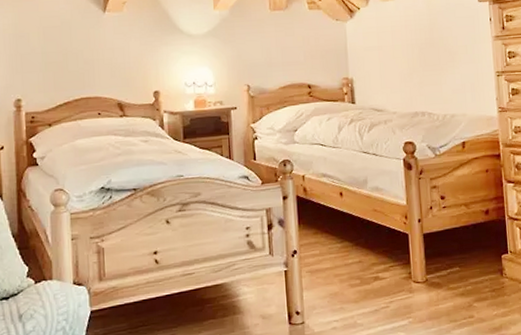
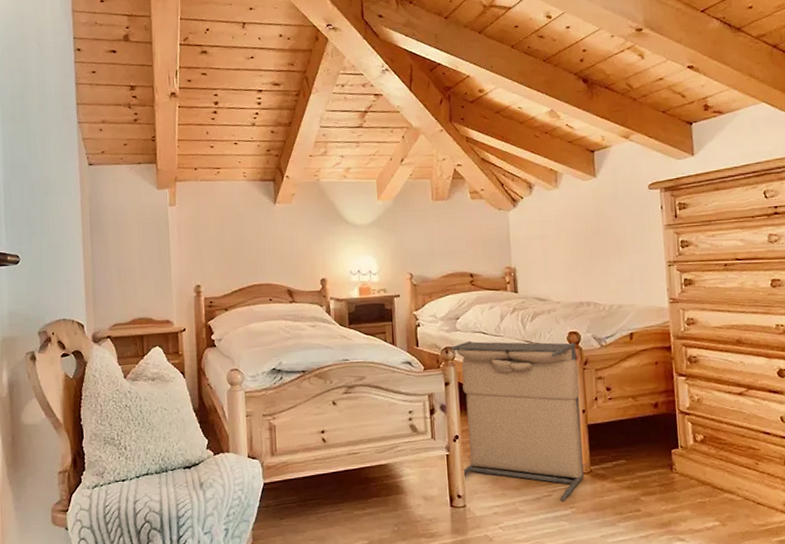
laundry hamper: none [287,152,421,311] -> present [449,341,585,500]

